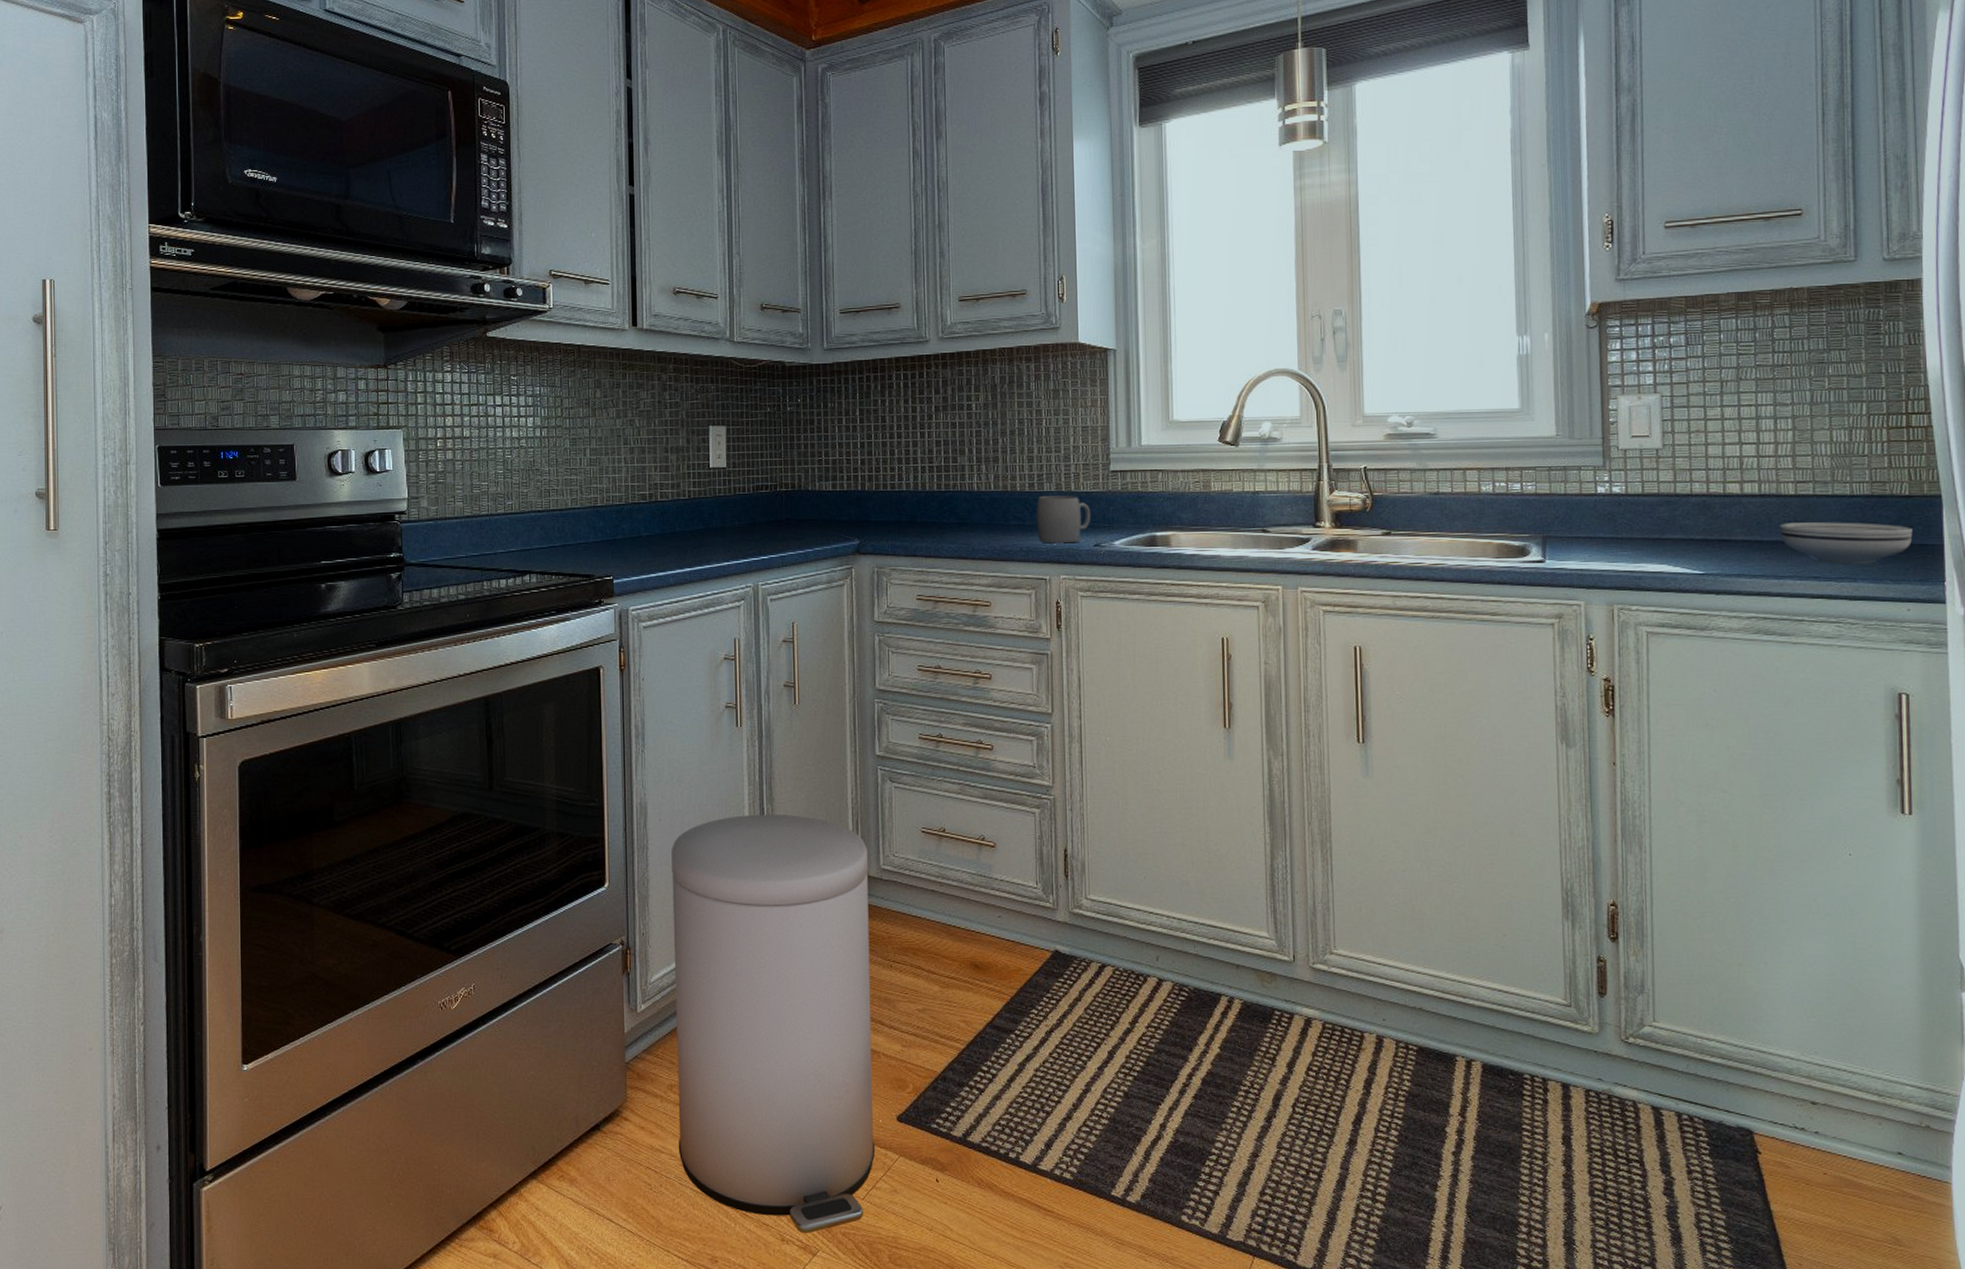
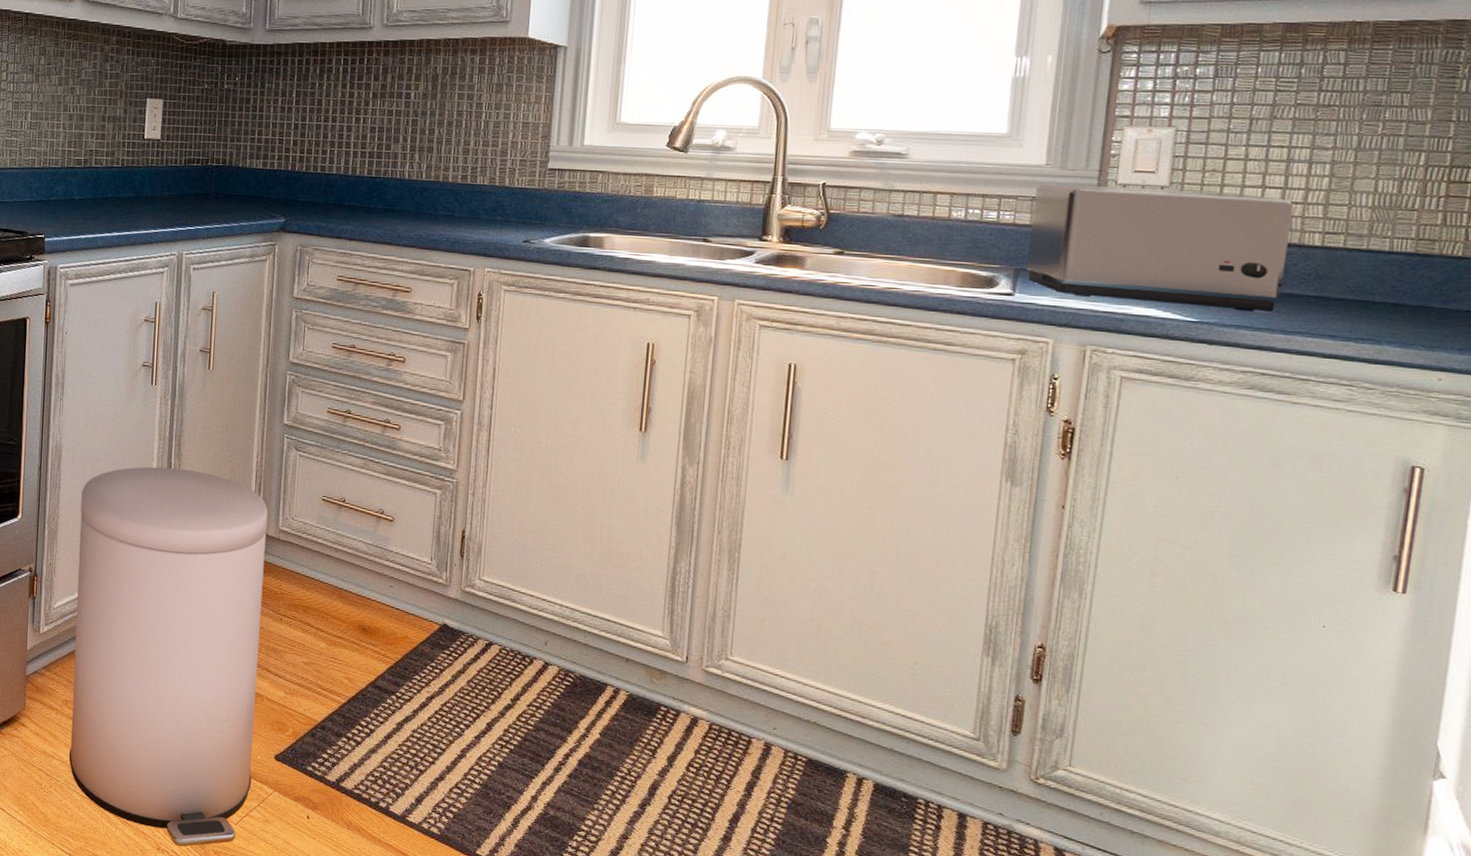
mug: present [1036,495,1091,544] -> none [466,188,524,238]
toaster: none [1550,451,1770,561] -> present [1026,183,1294,312]
bowl: present [1780,522,1913,564] -> none [1295,275,1460,327]

